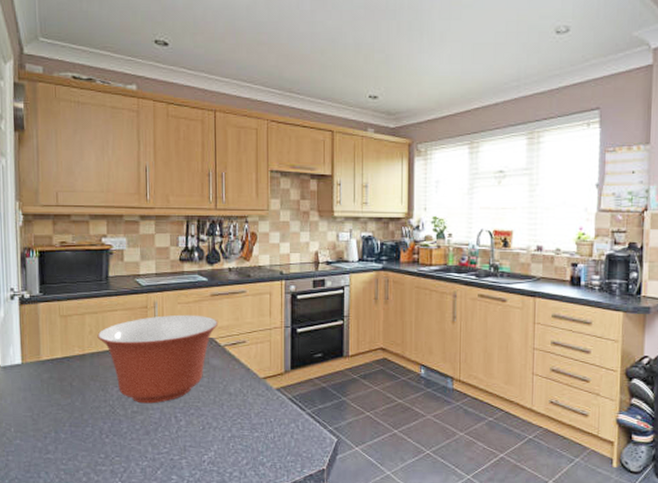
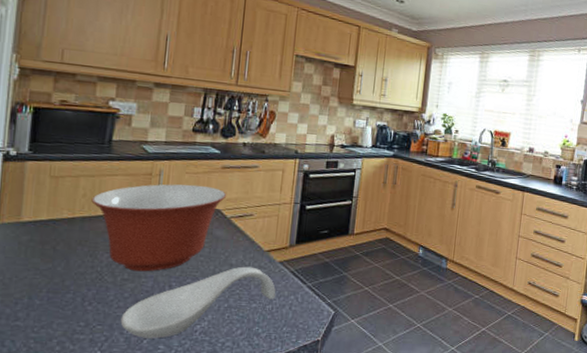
spoon rest: none [135,395,277,469] -> present [120,266,276,339]

